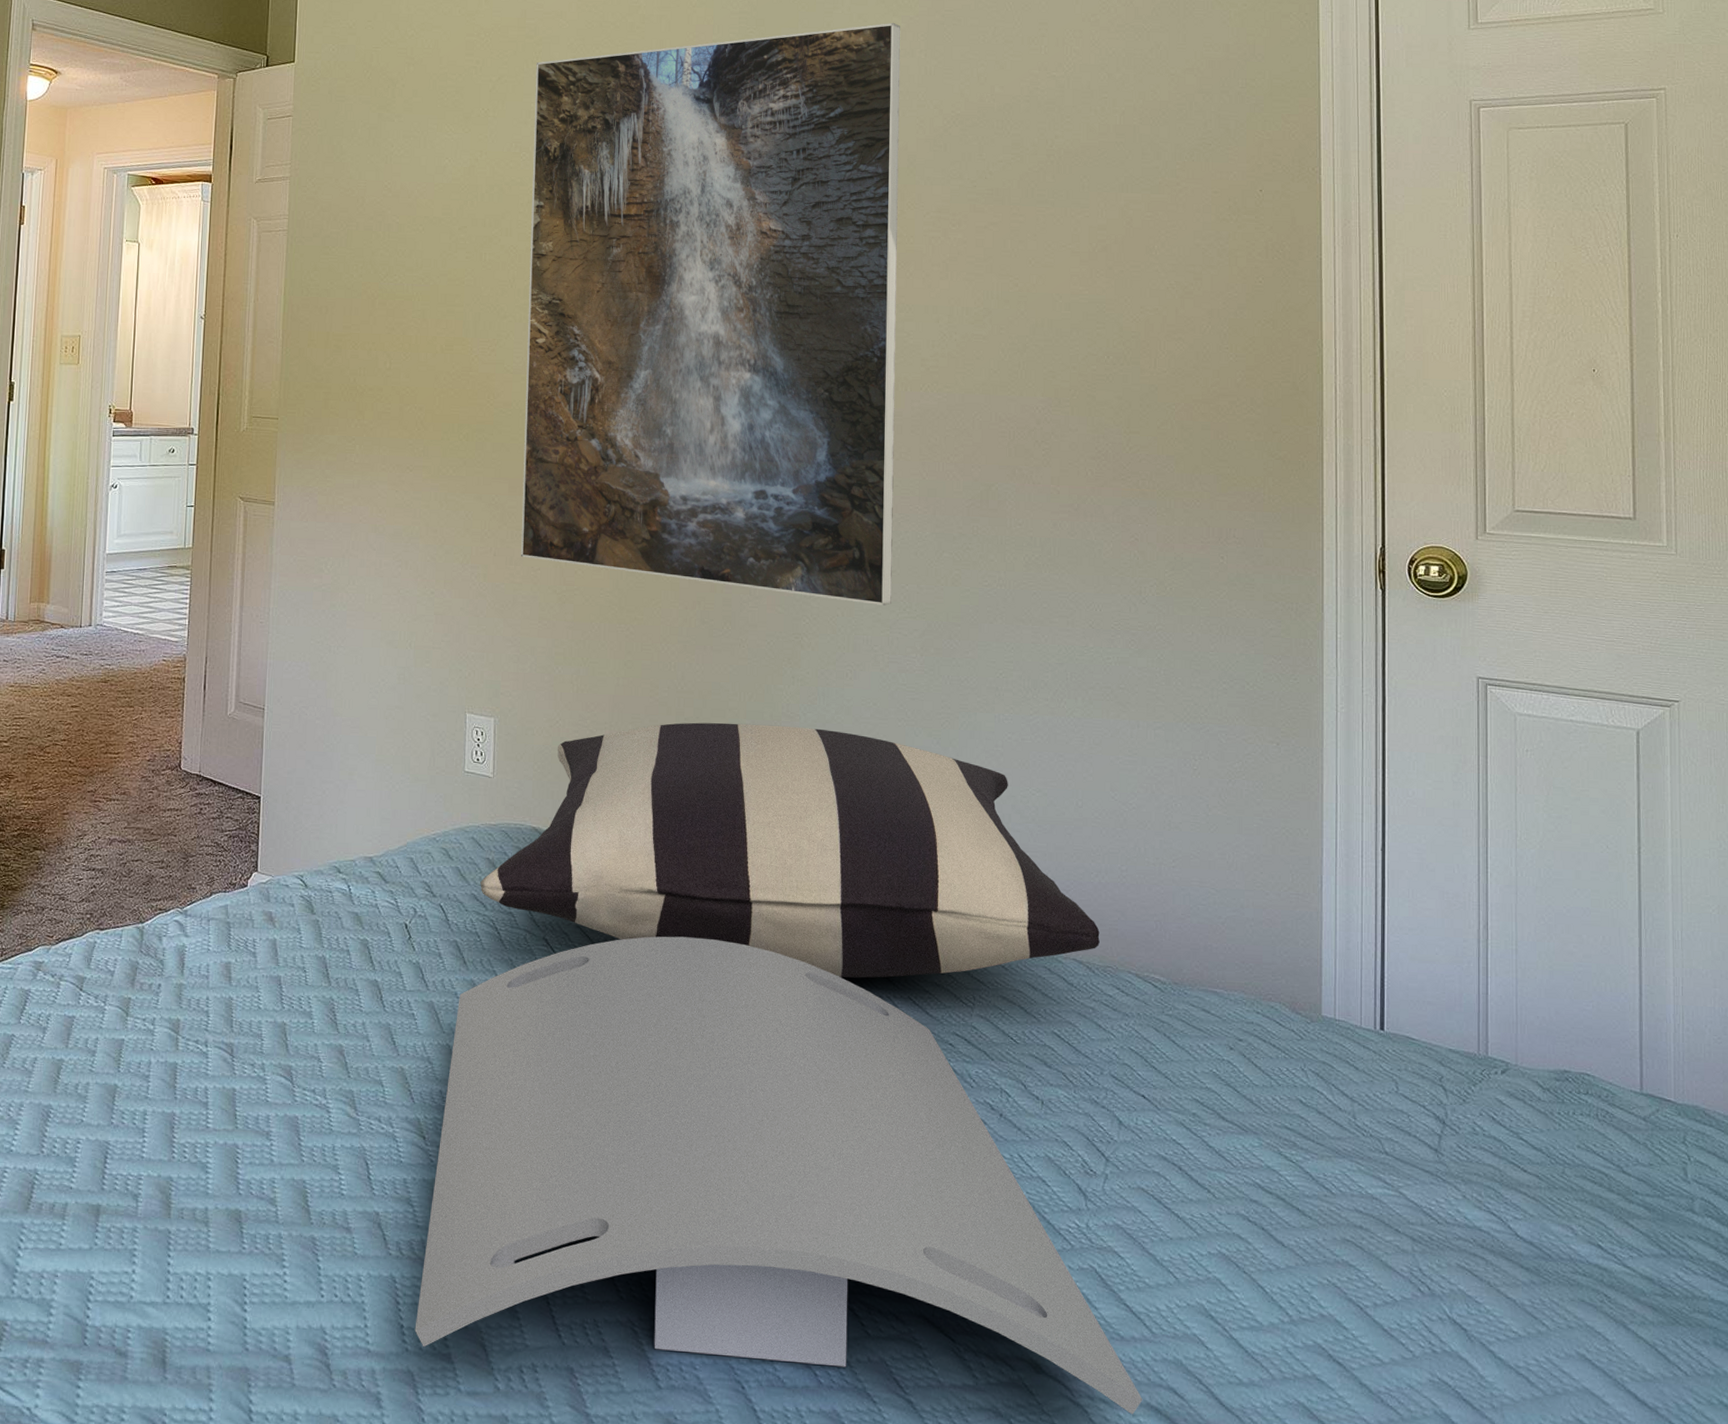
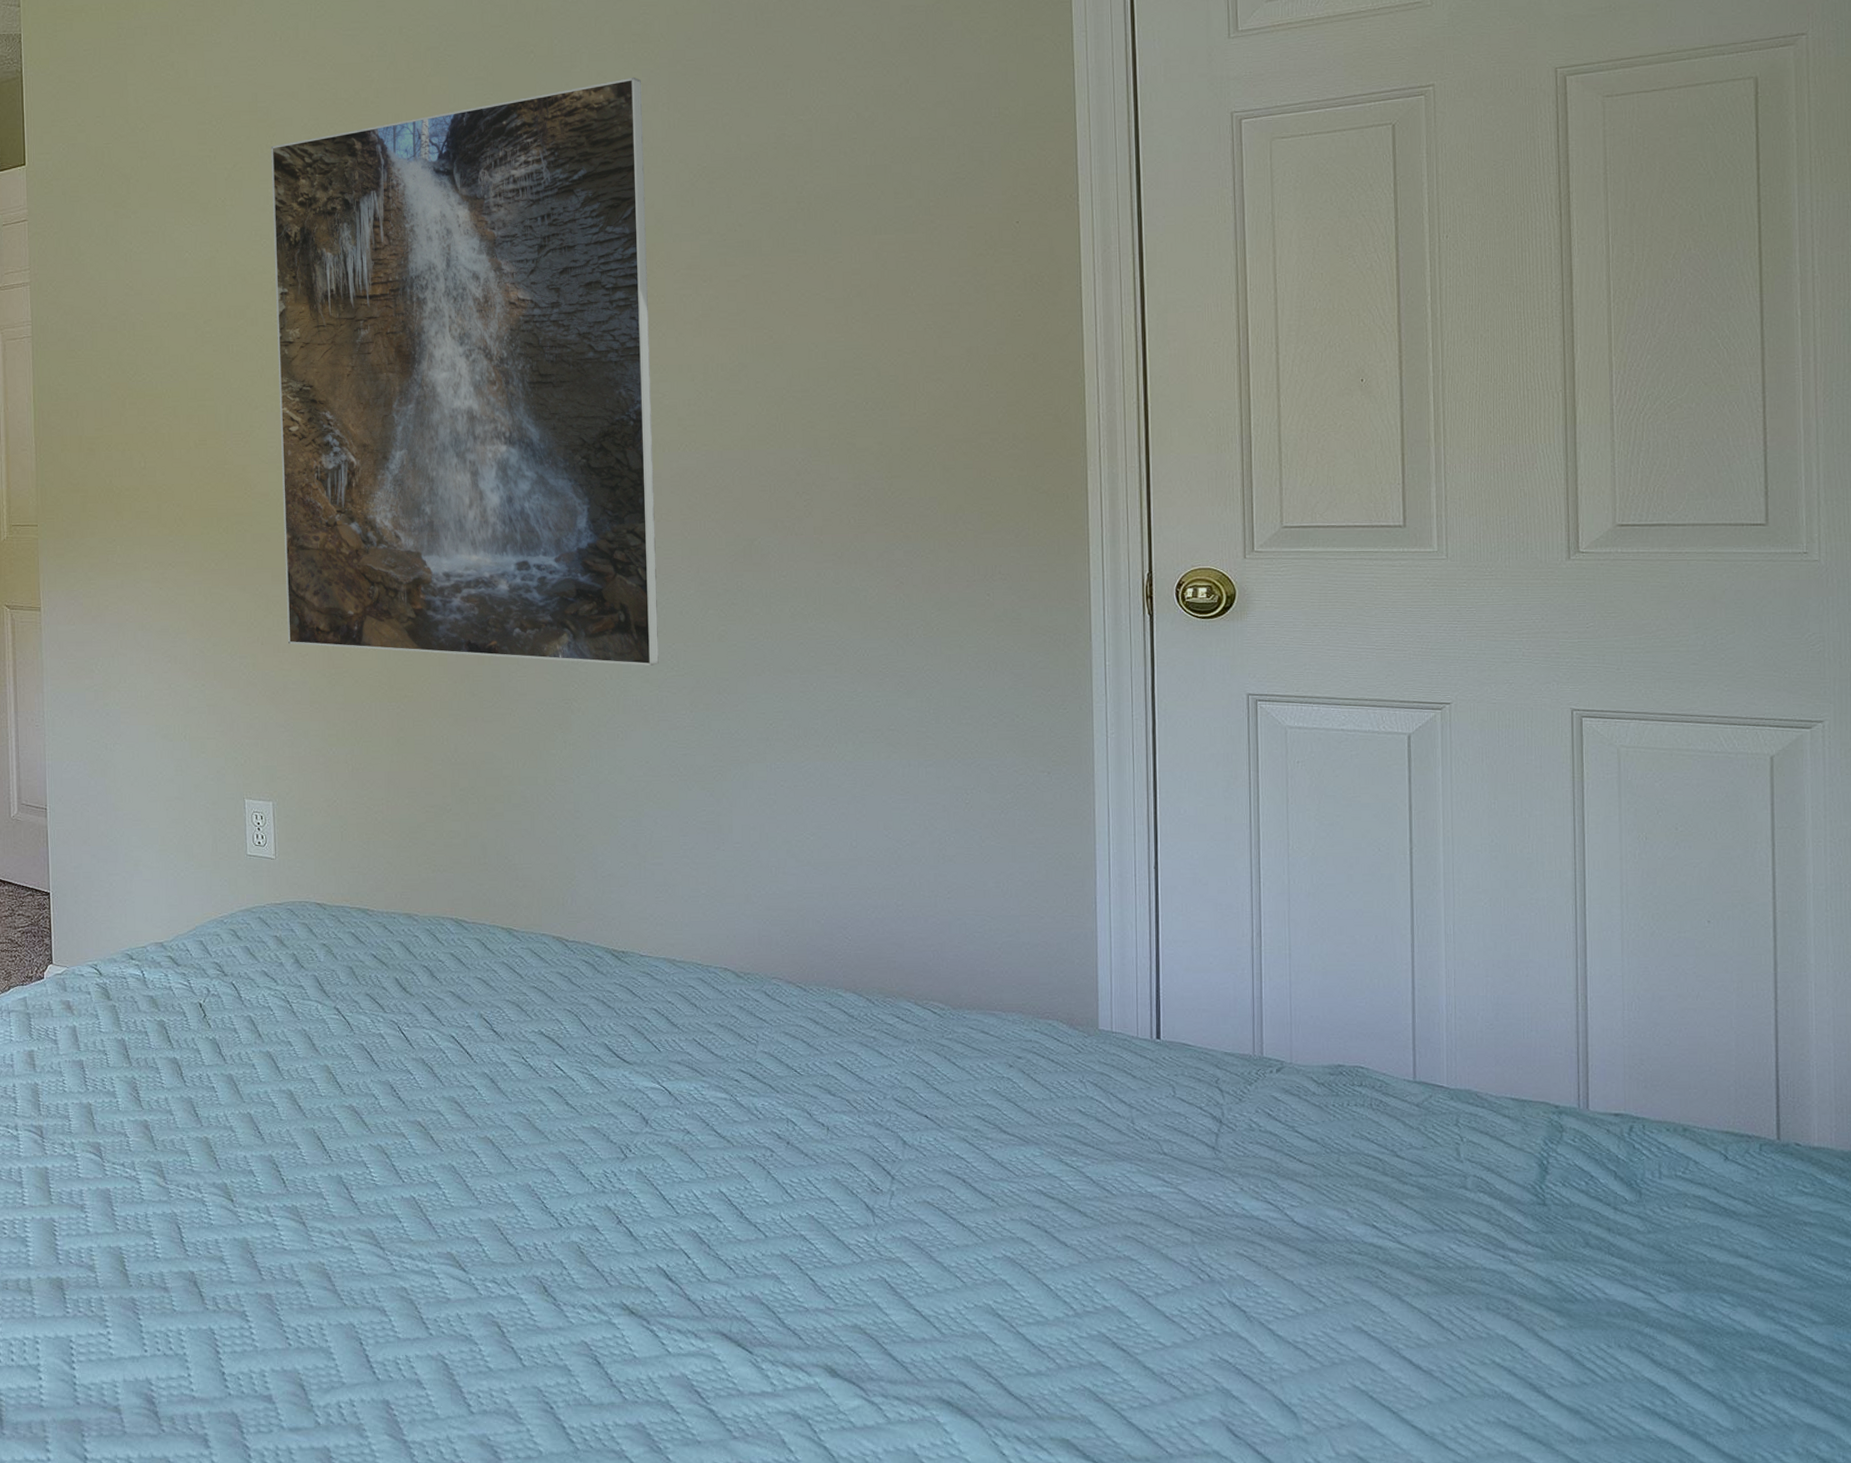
serving tray: present [414,936,1143,1415] -> none [235,997,935,1409]
pillow: present [480,722,1100,978] -> none [269,789,878,1025]

